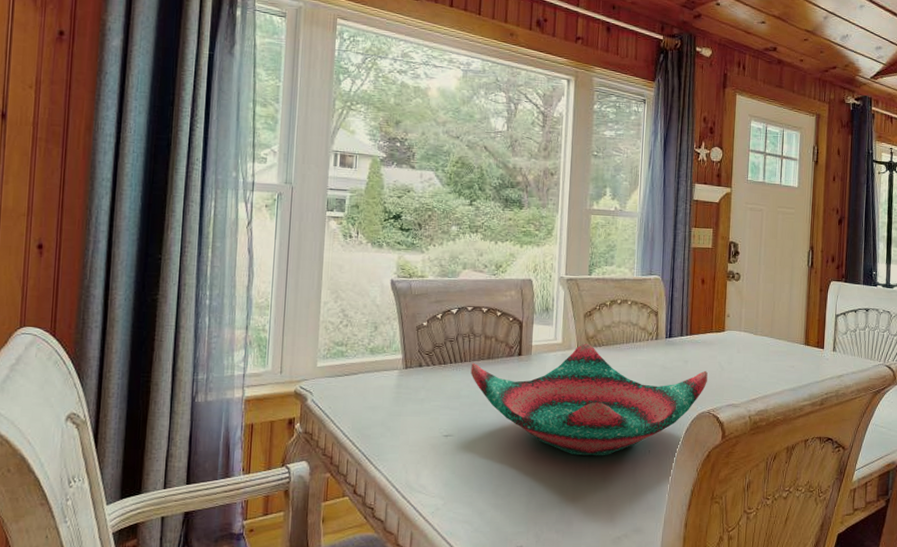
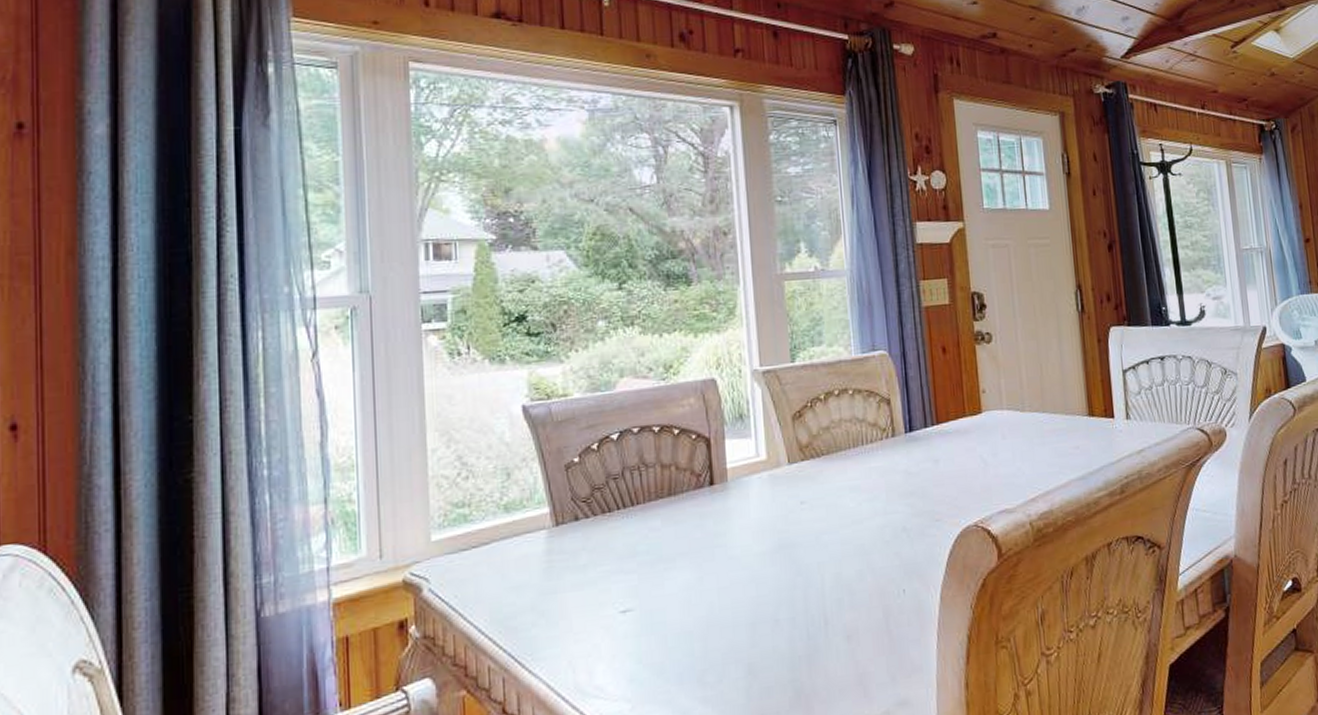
decorative bowl: present [471,343,708,456] -> none [647,455,968,611]

